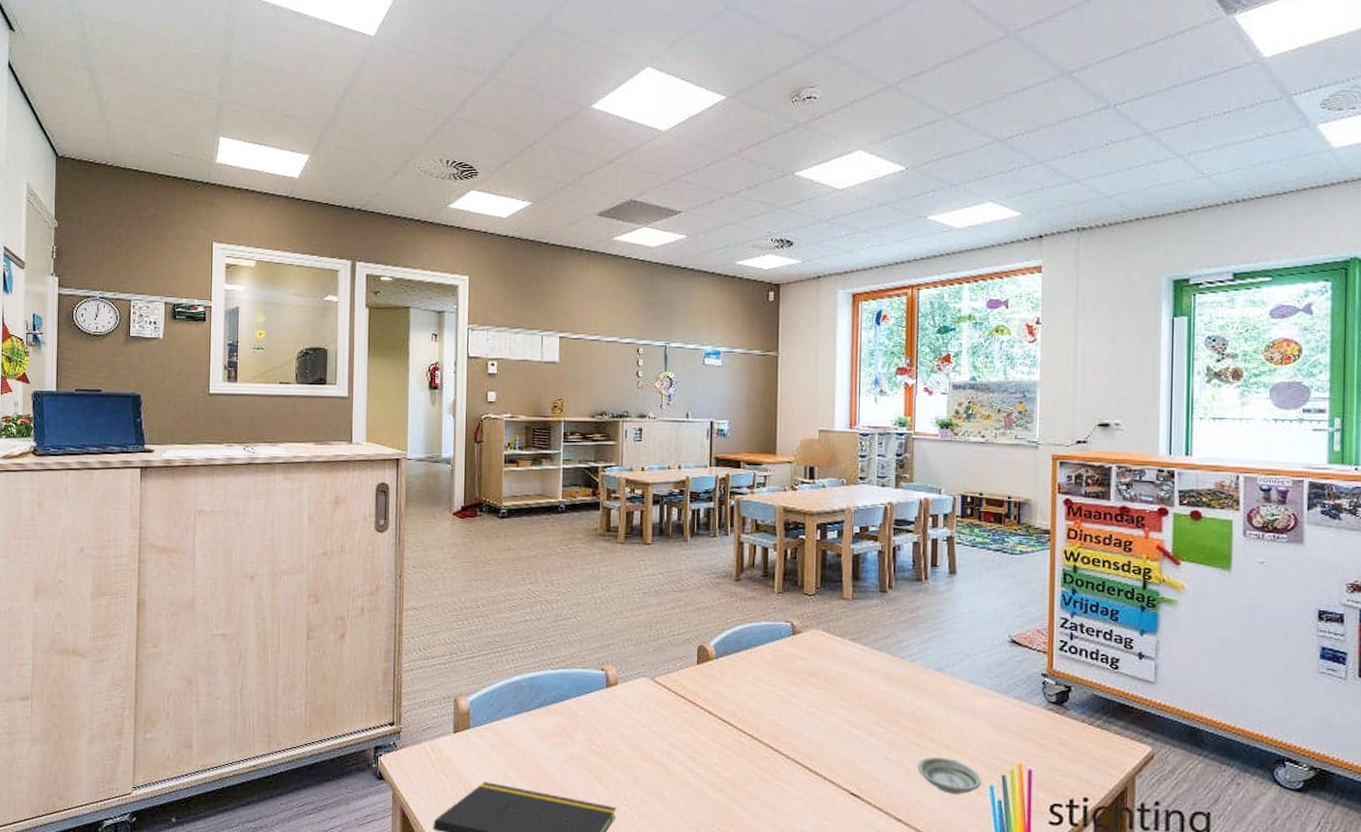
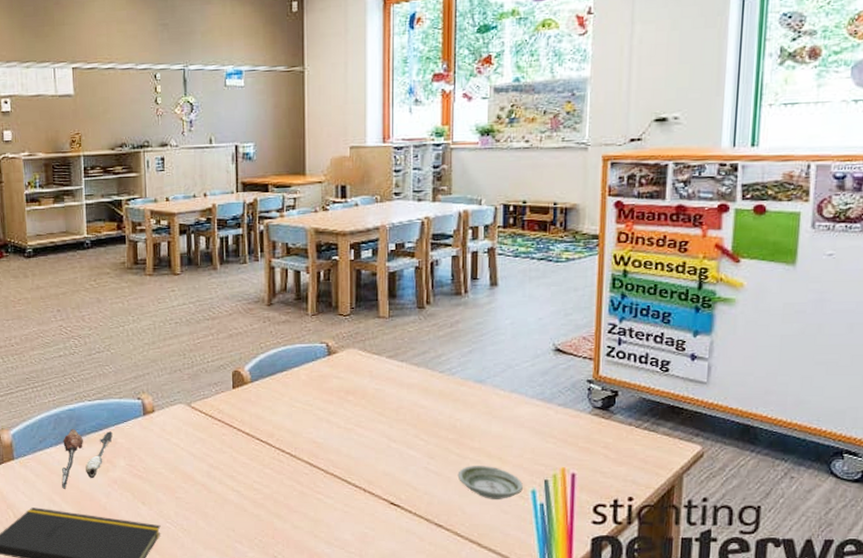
spoon: none [517,697,573,763] -> present [61,428,113,489]

